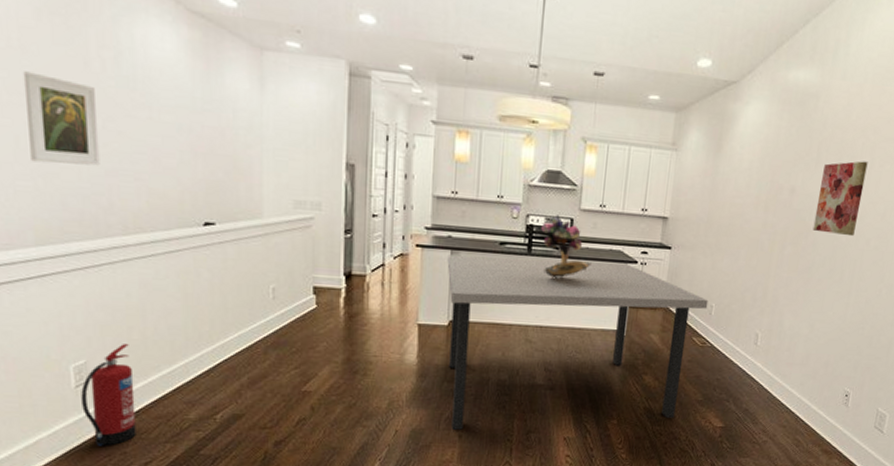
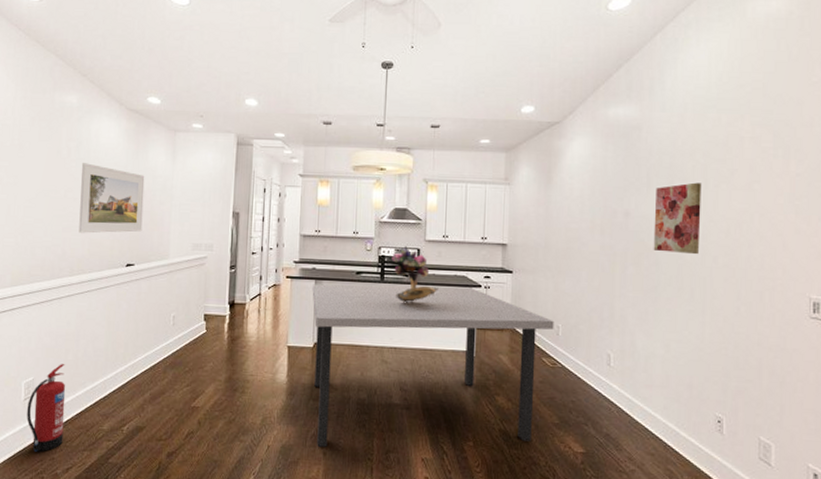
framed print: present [23,71,100,166] -> none [16,161,62,225]
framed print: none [124,82,223,182] -> present [79,163,145,233]

